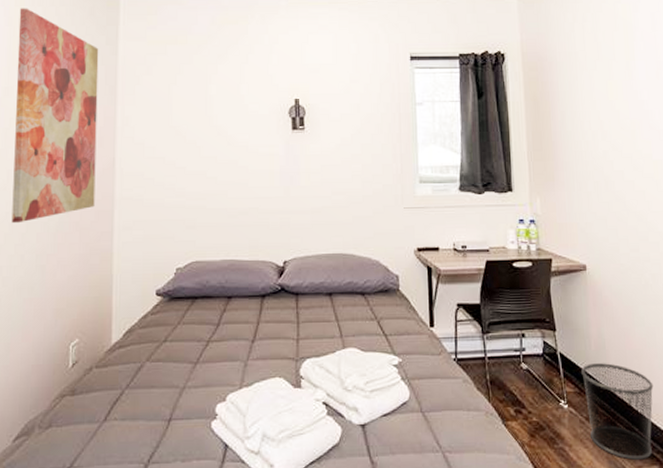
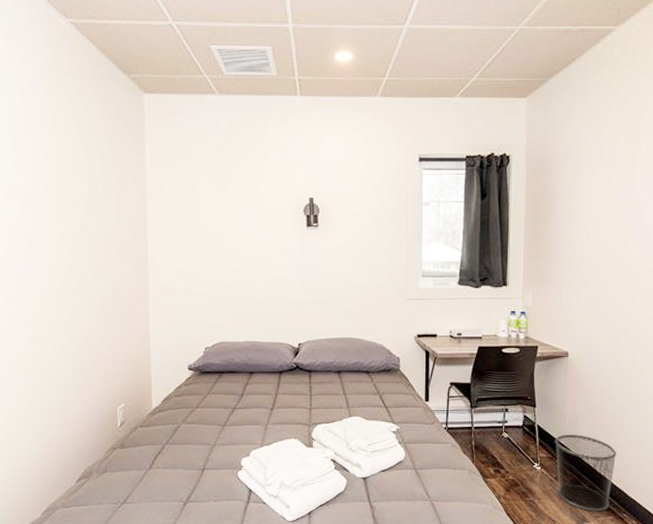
wall art: present [11,8,99,224] -> none [51,107,132,307]

